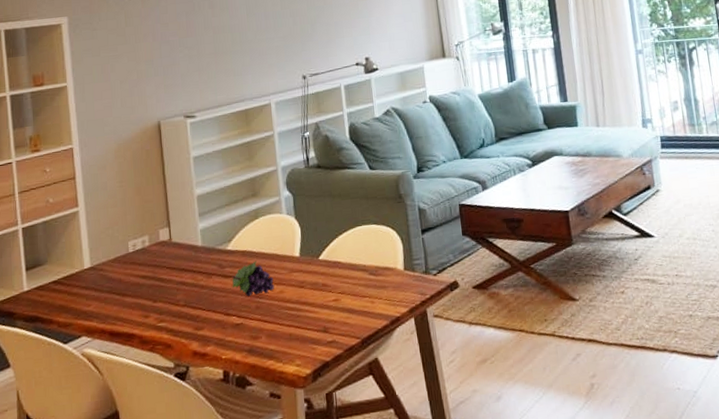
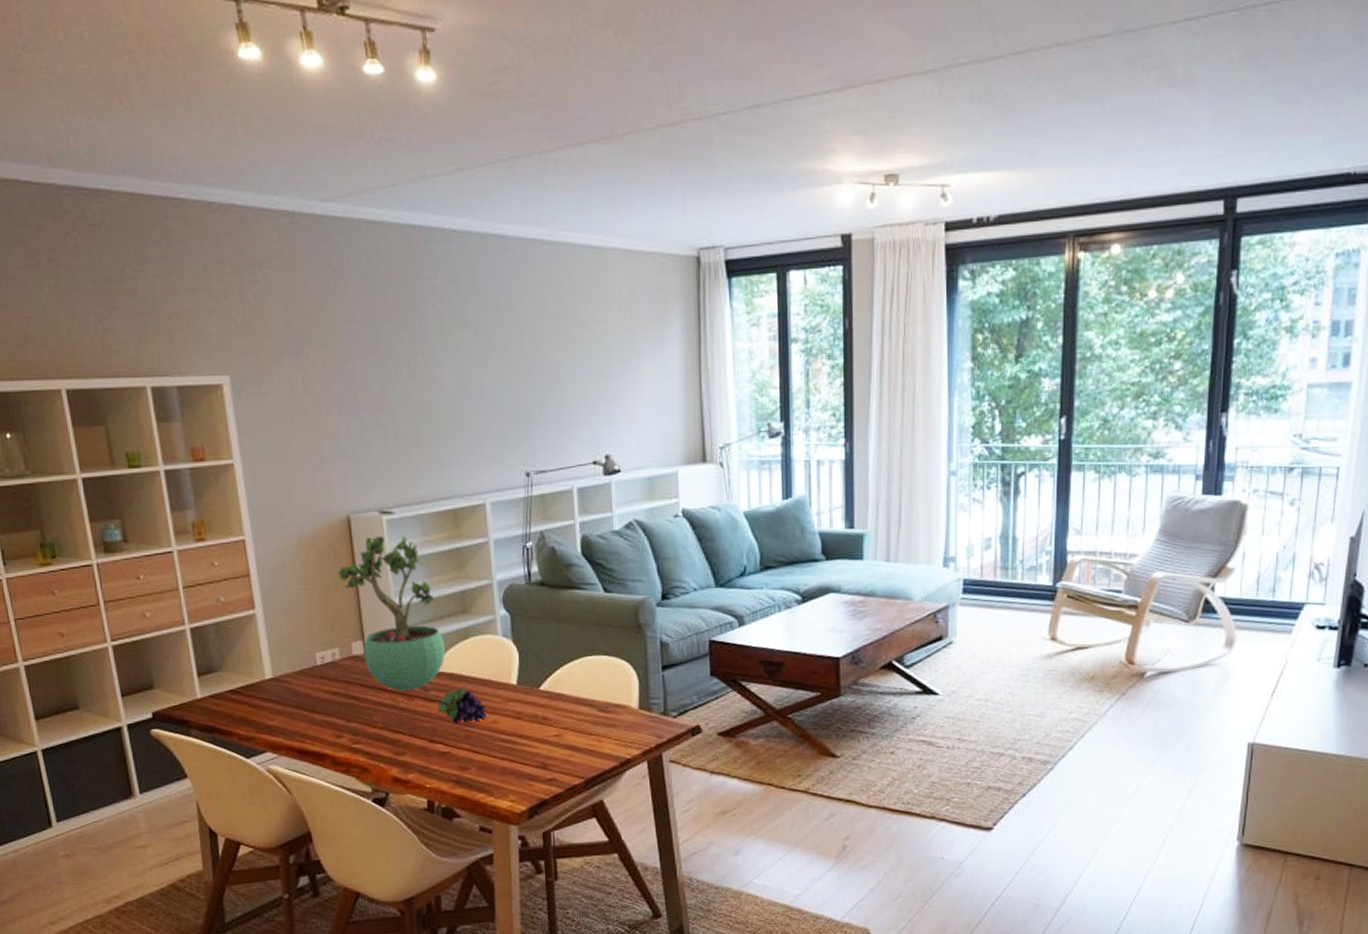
potted plant: none [149,134,239,271] -> present [338,535,445,691]

